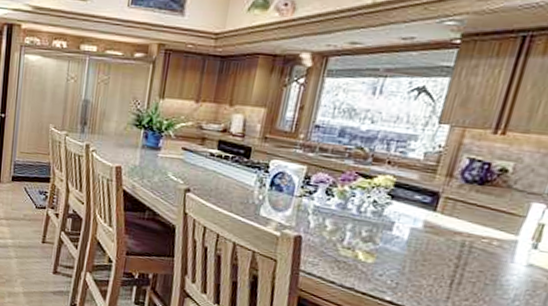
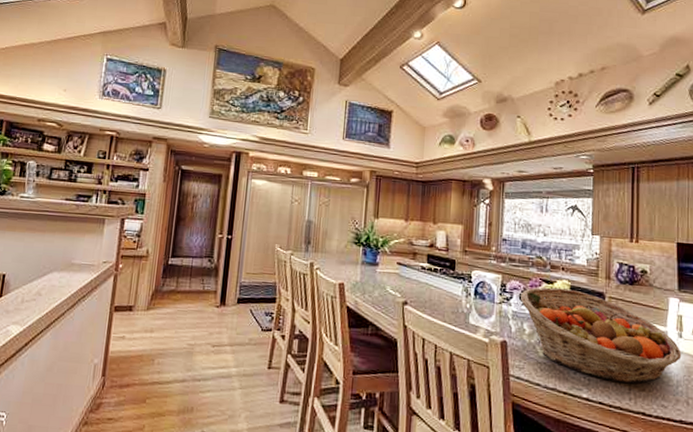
fruit basket: none [326,181,532,293] -> present [521,287,682,384]

